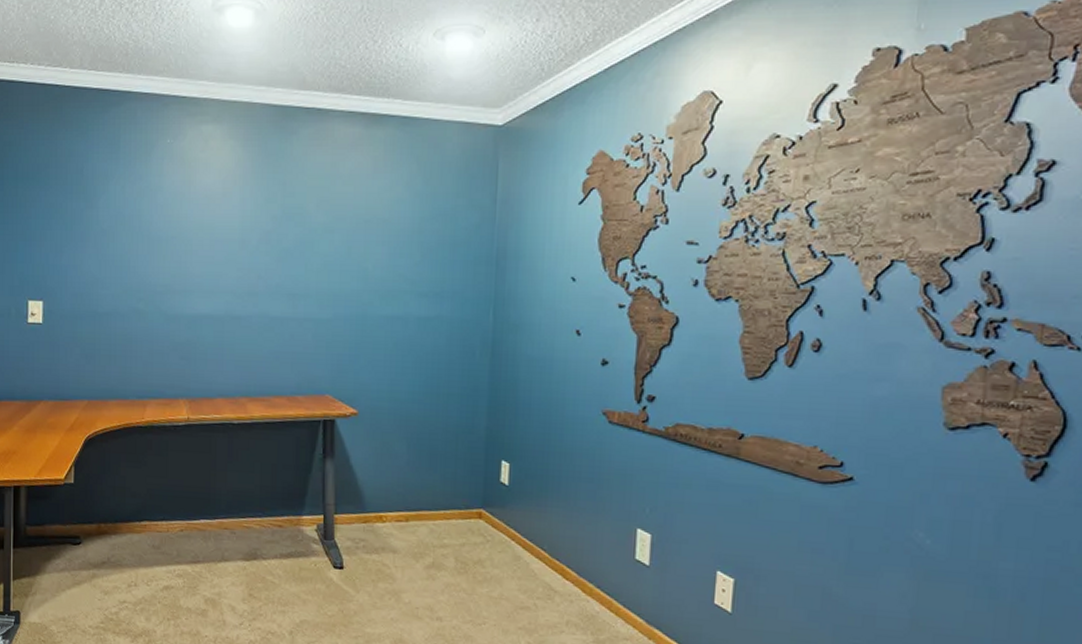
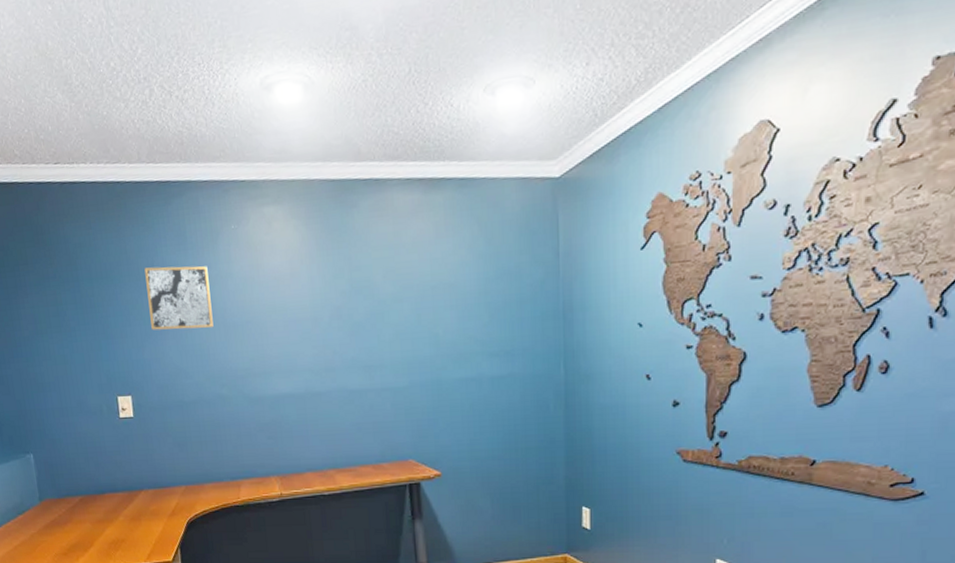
wall art: none [73,173,138,240] -> present [144,266,214,331]

